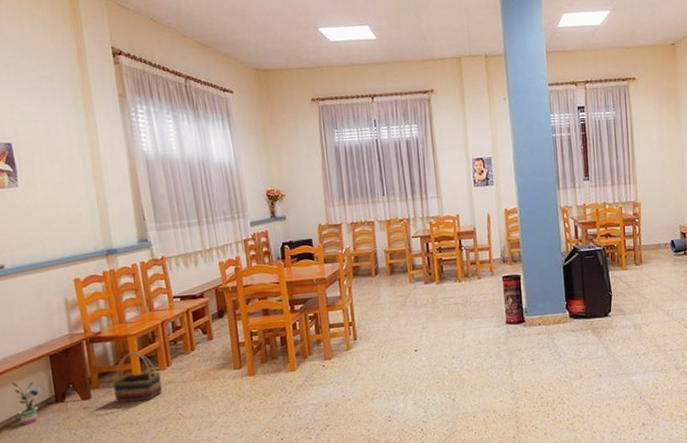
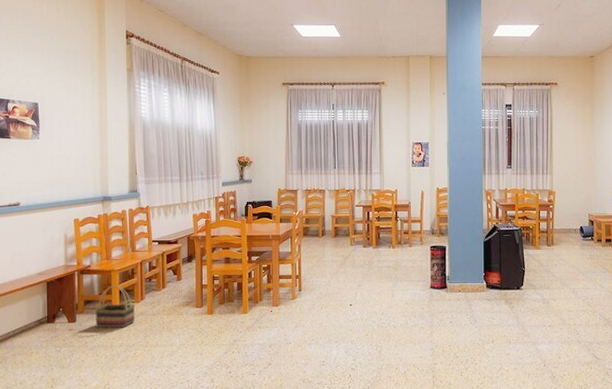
potted plant: present [12,382,42,425] -> none [14,302,37,340]

